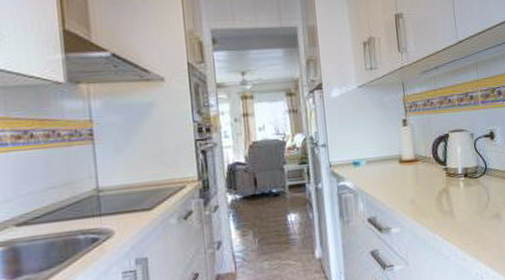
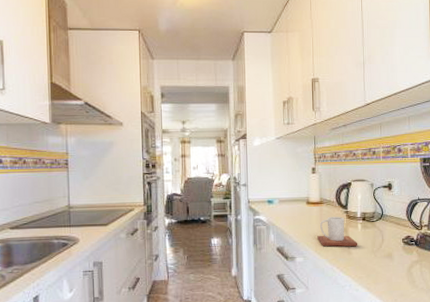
mug: none [414,175,462,212] -> present [317,217,358,247]

